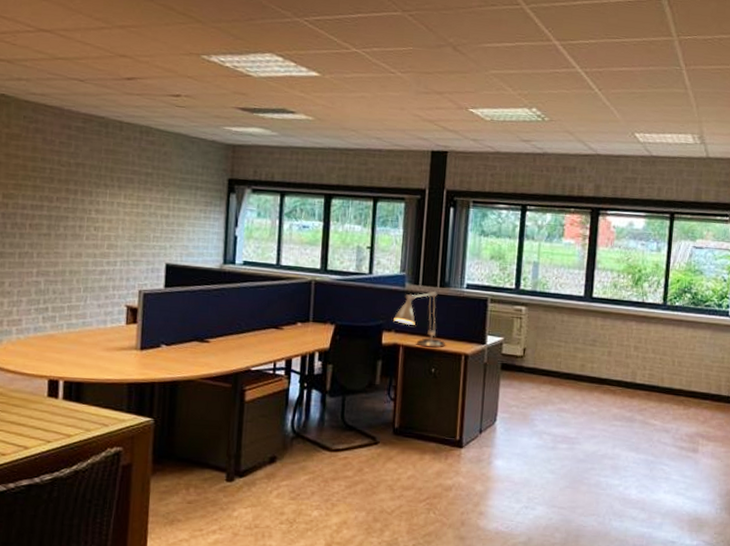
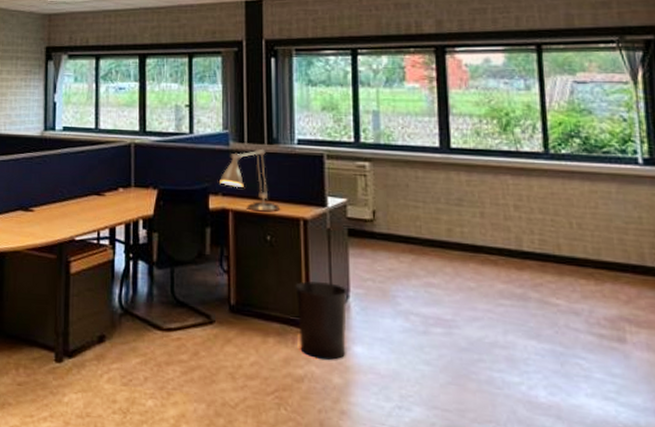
waste bin: none [451,407,496,472] -> present [294,281,348,360]

